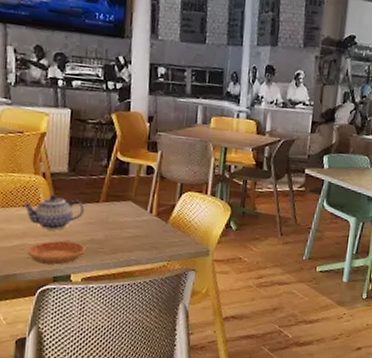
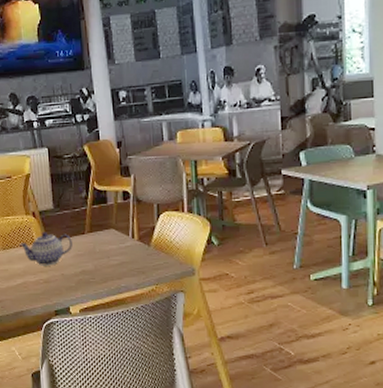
saucer: present [27,240,85,265] -> none [29,275,79,299]

